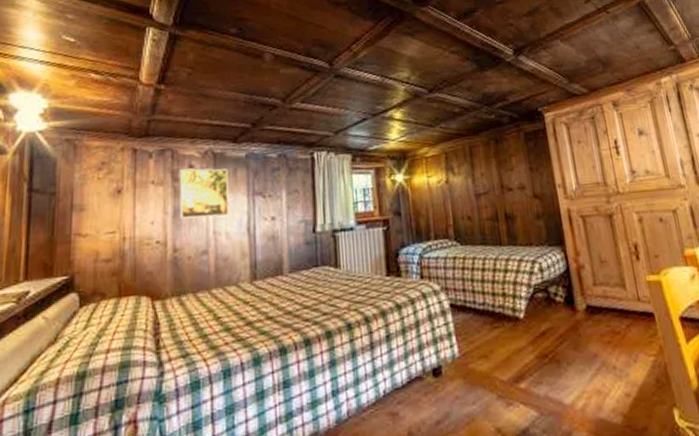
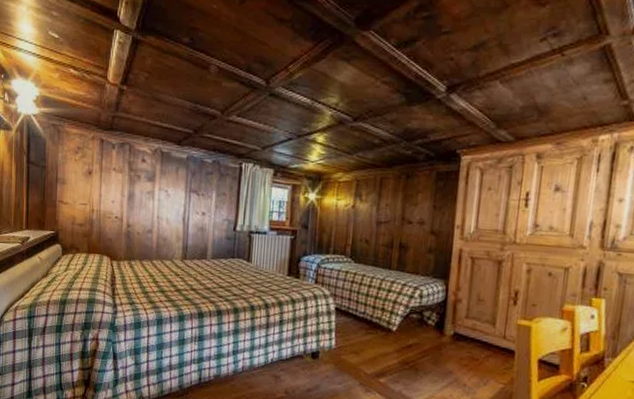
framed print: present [179,168,229,219] -> none [133,162,172,206]

